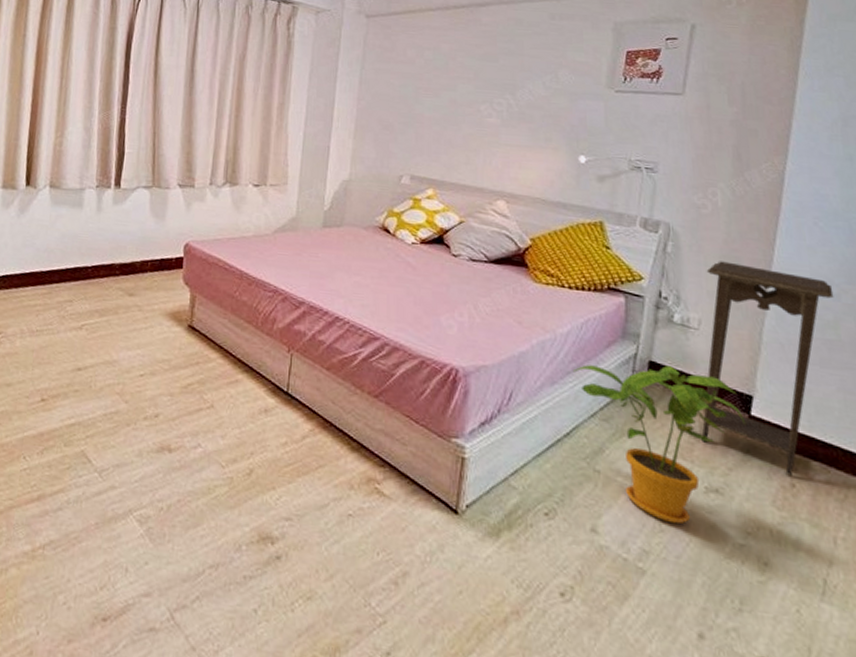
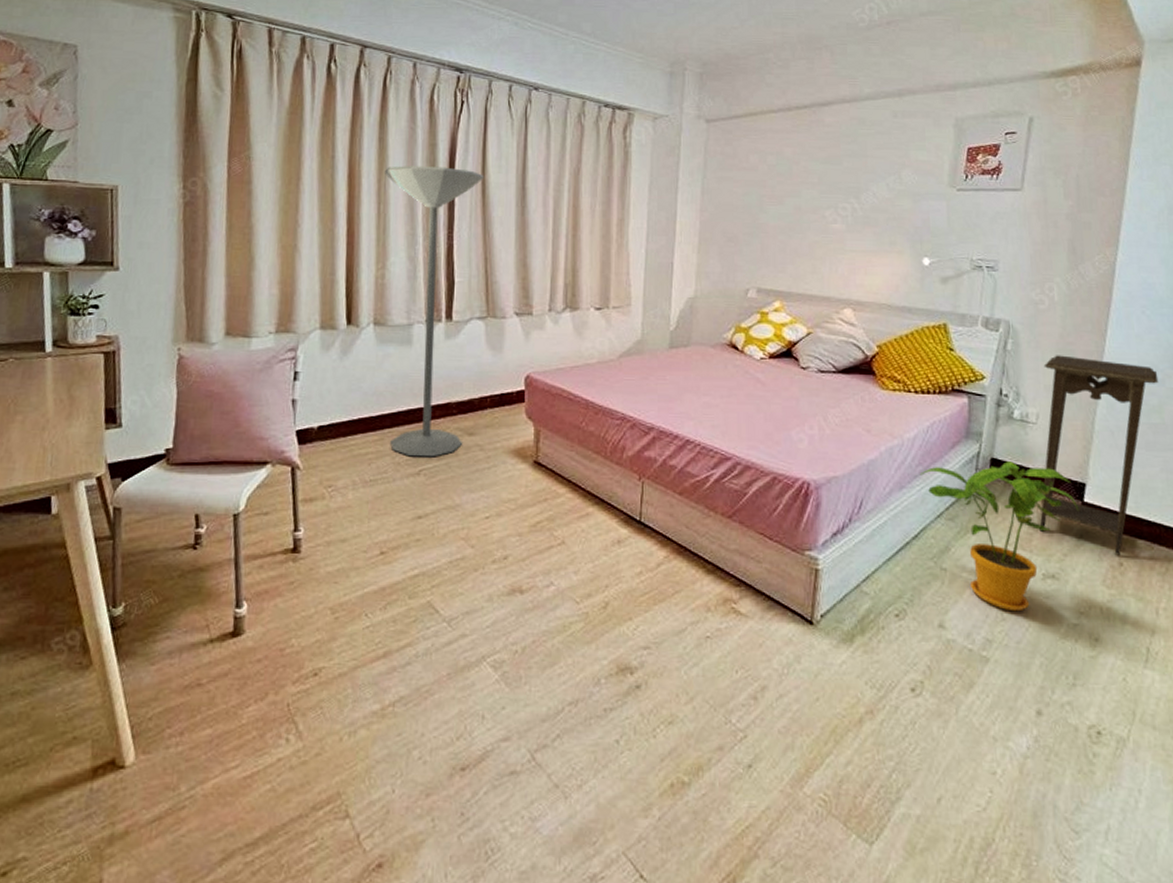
floor lamp: none [57,46,157,314] -> present [385,166,484,457]

